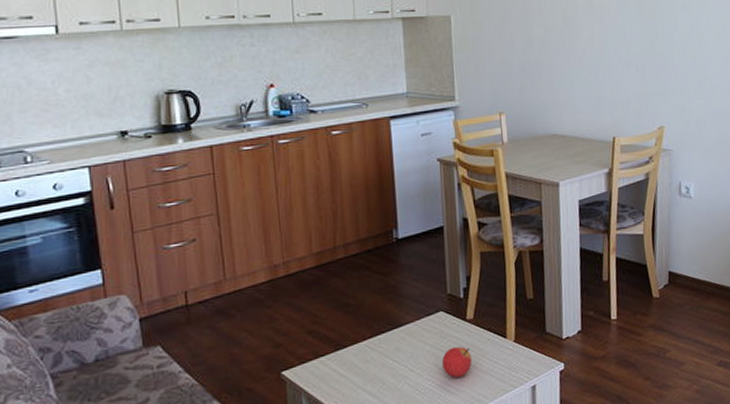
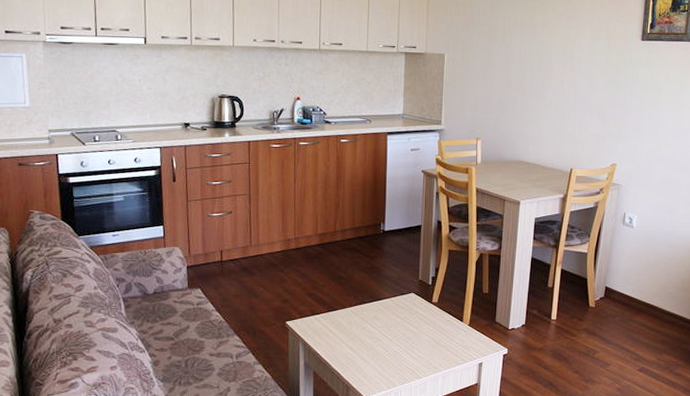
fruit: present [442,347,473,378] -> none [409,323,434,346]

